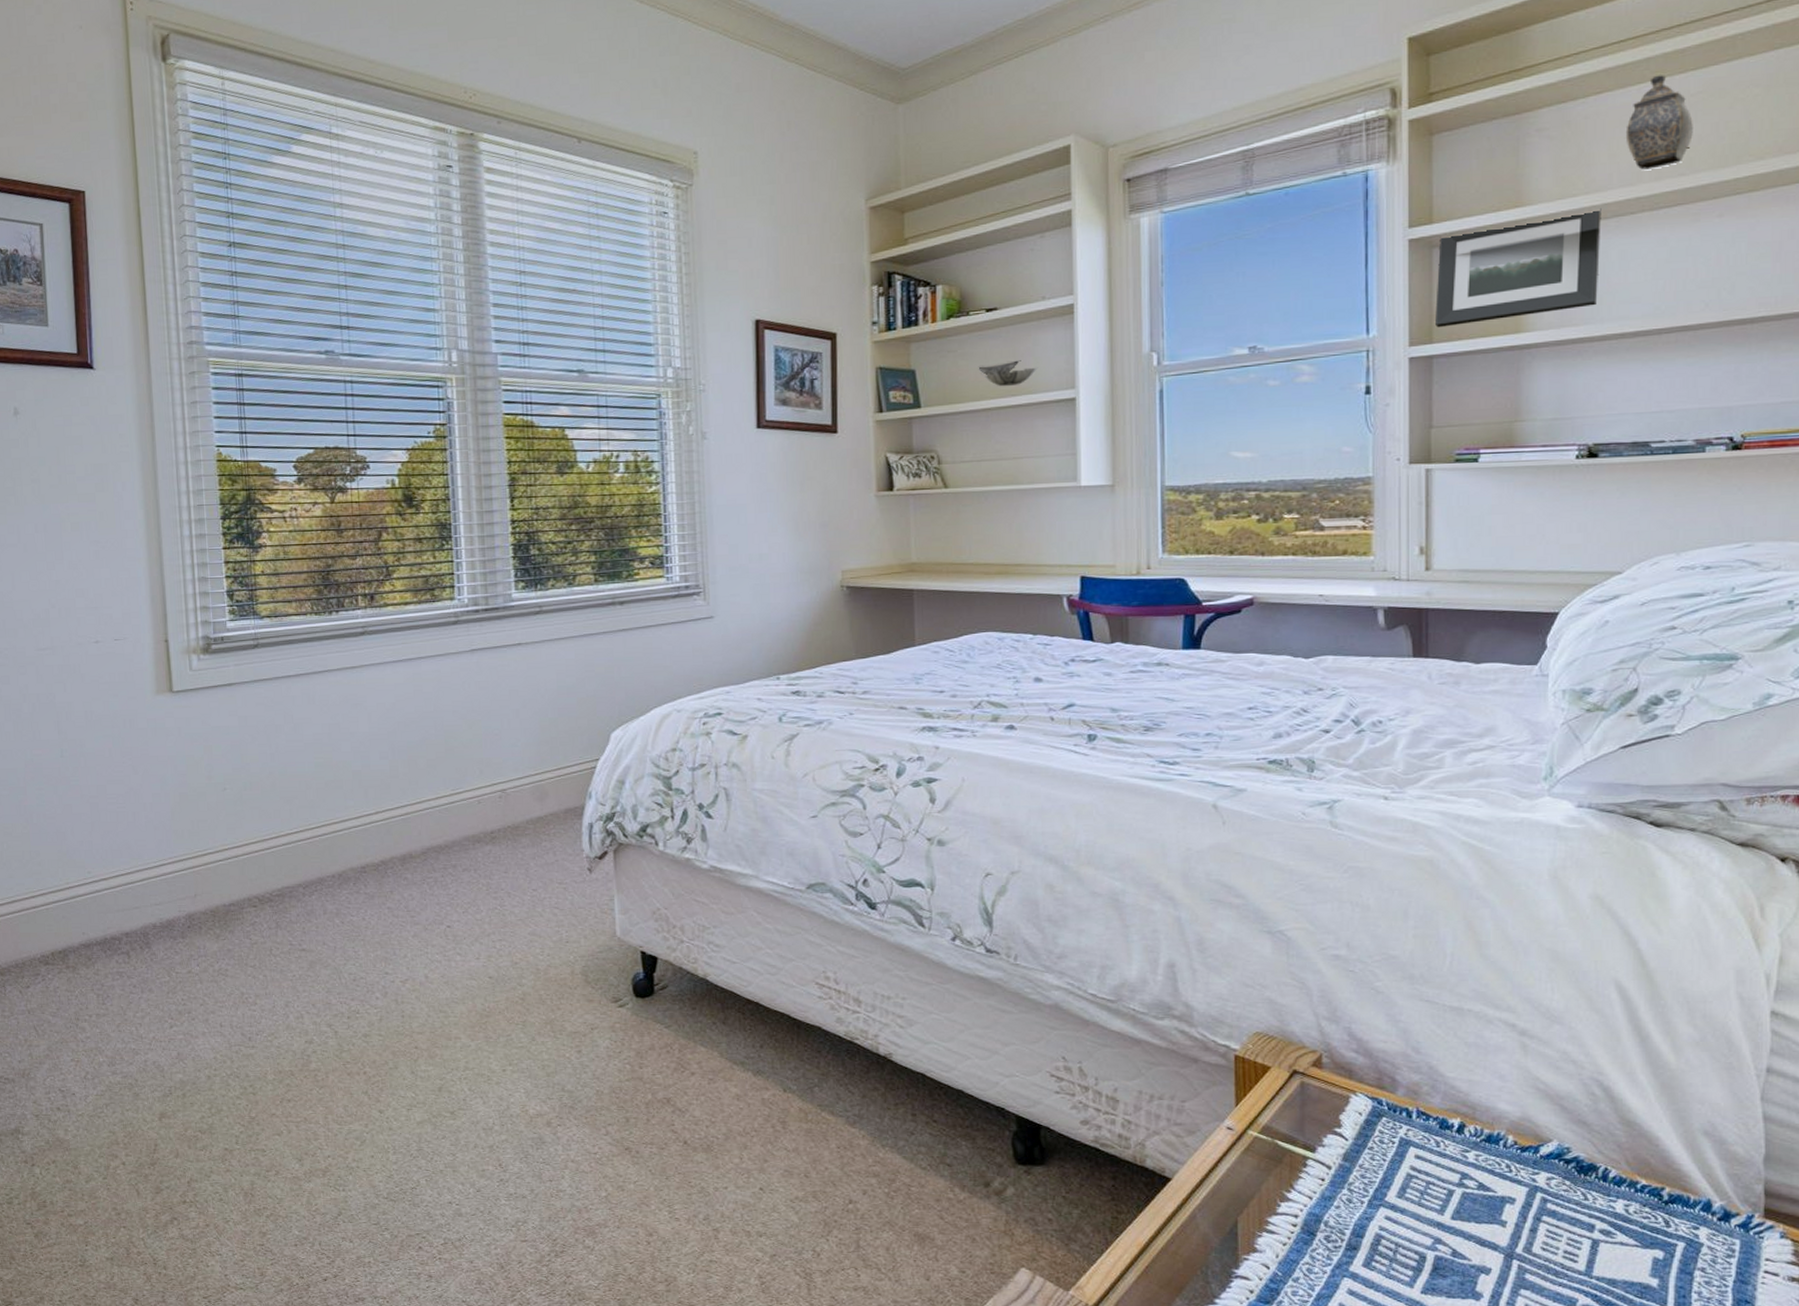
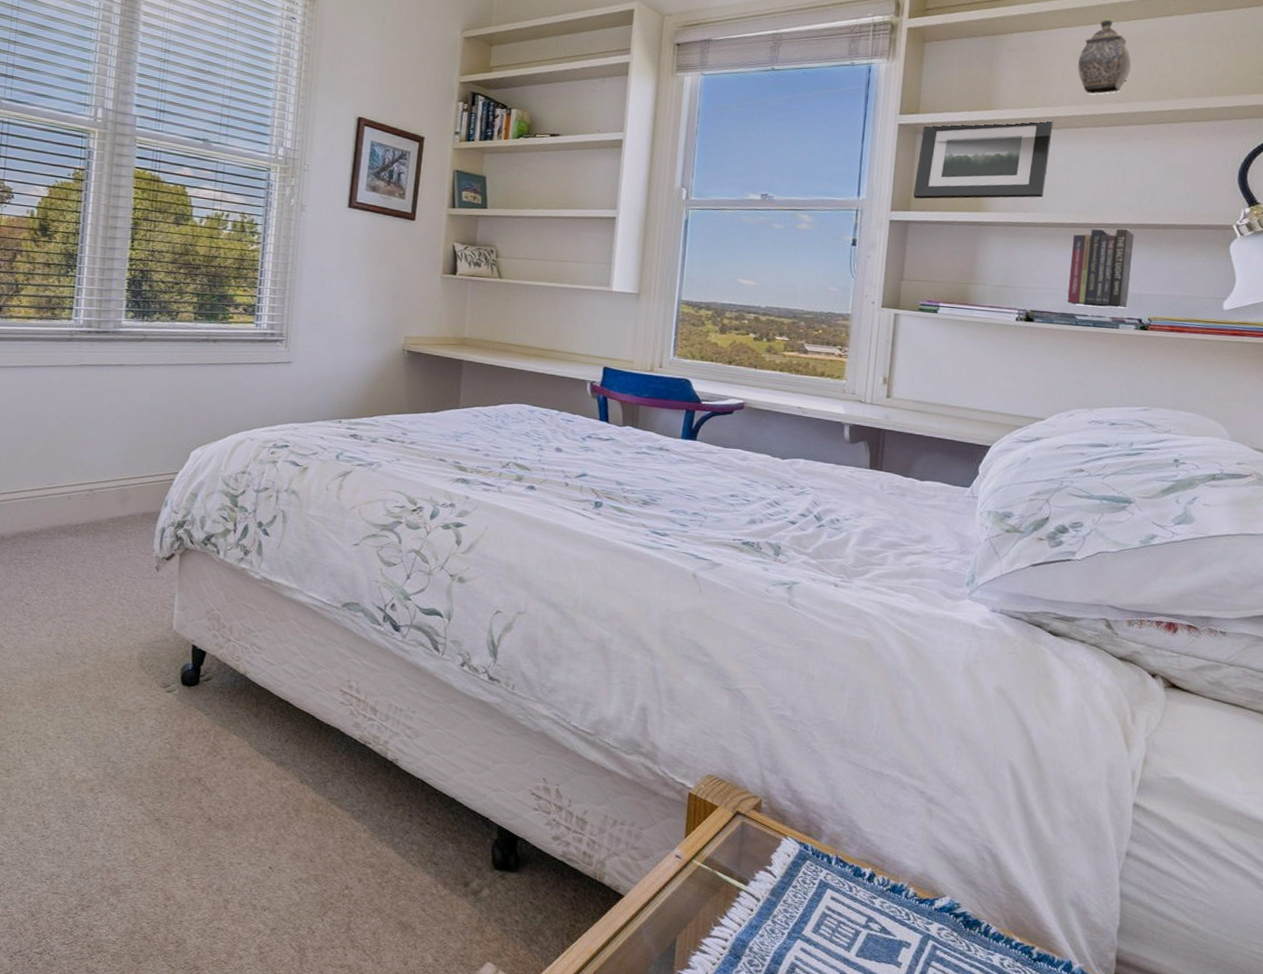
decorative bowl: present [978,360,1039,387] -> none [538,180,588,201]
books: none [1637,330,1714,431] -> present [1067,228,1133,308]

